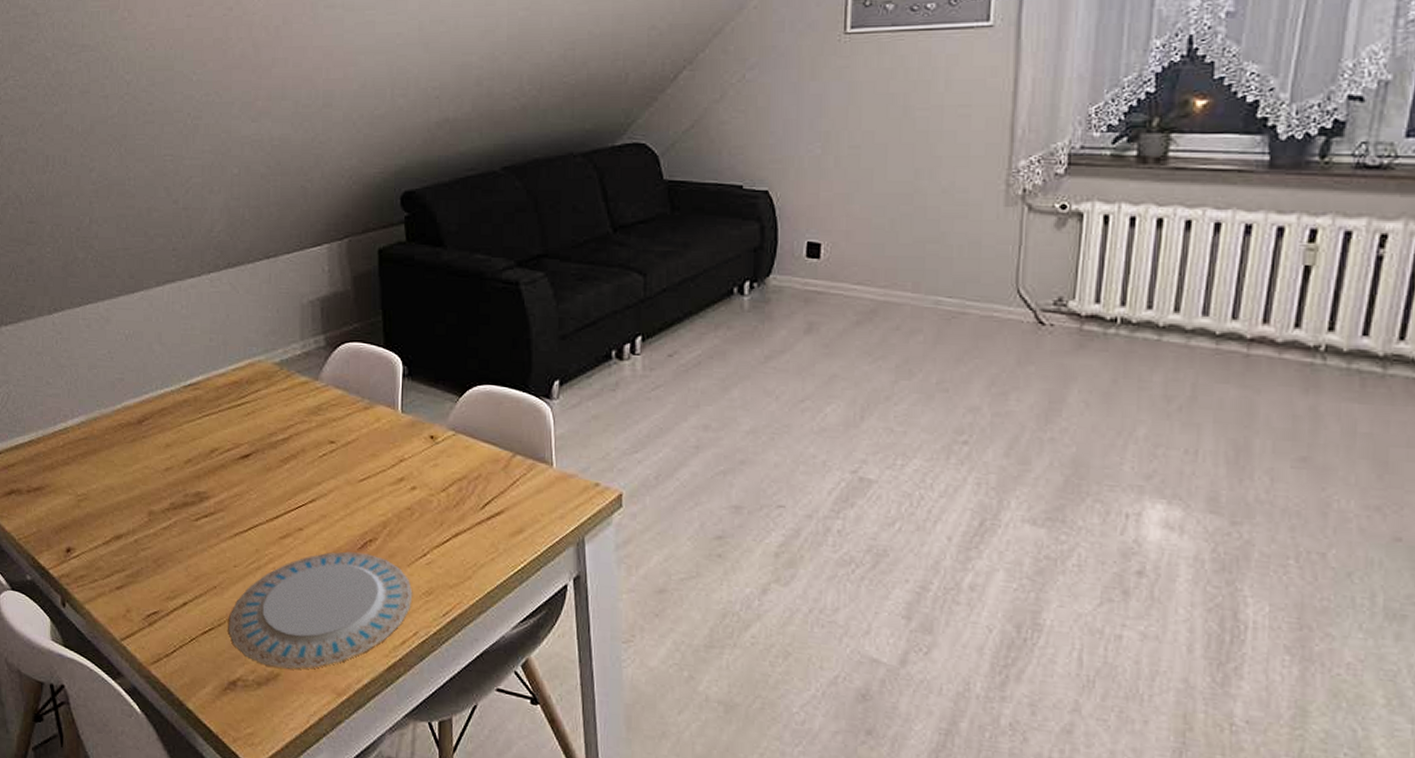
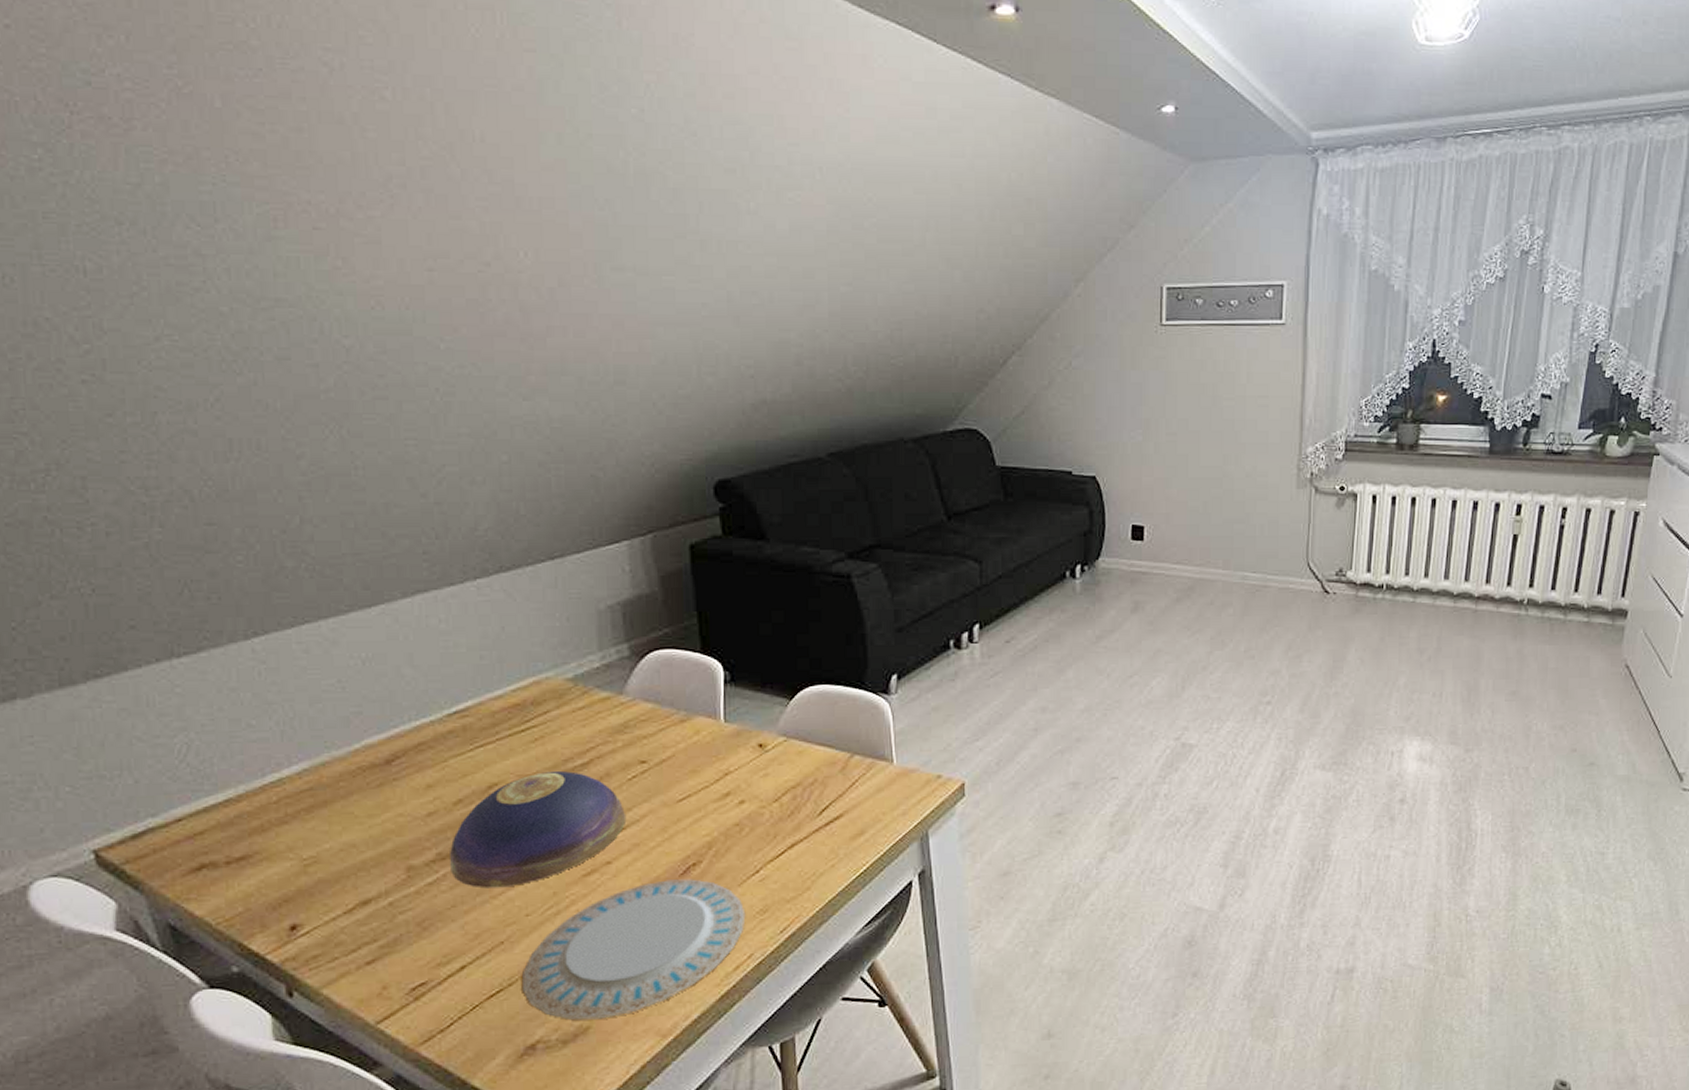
decorative bowl: none [180,443,317,540] -> present [450,771,627,888]

